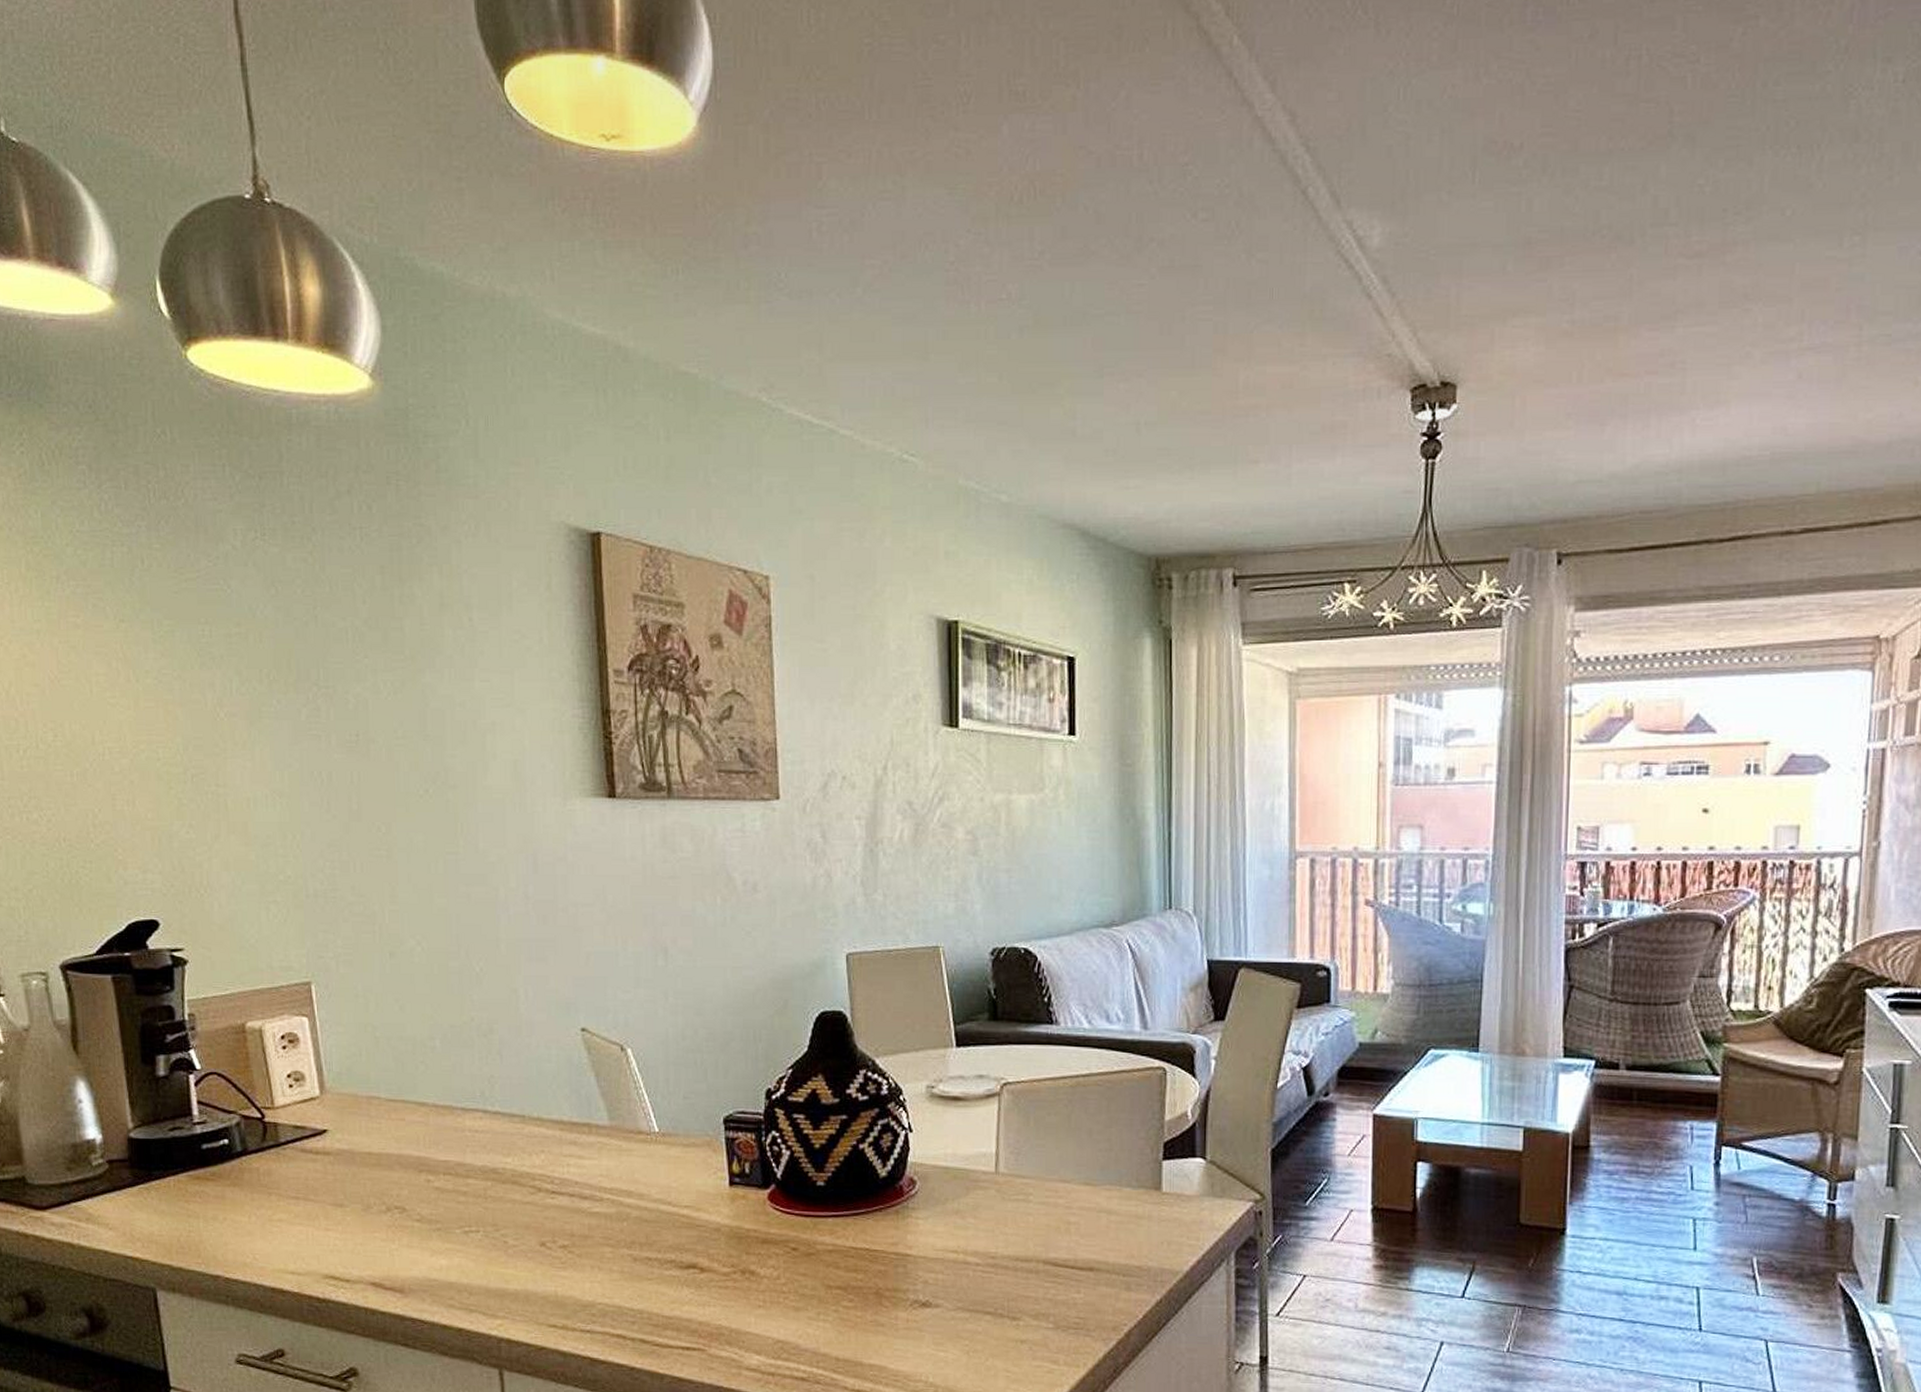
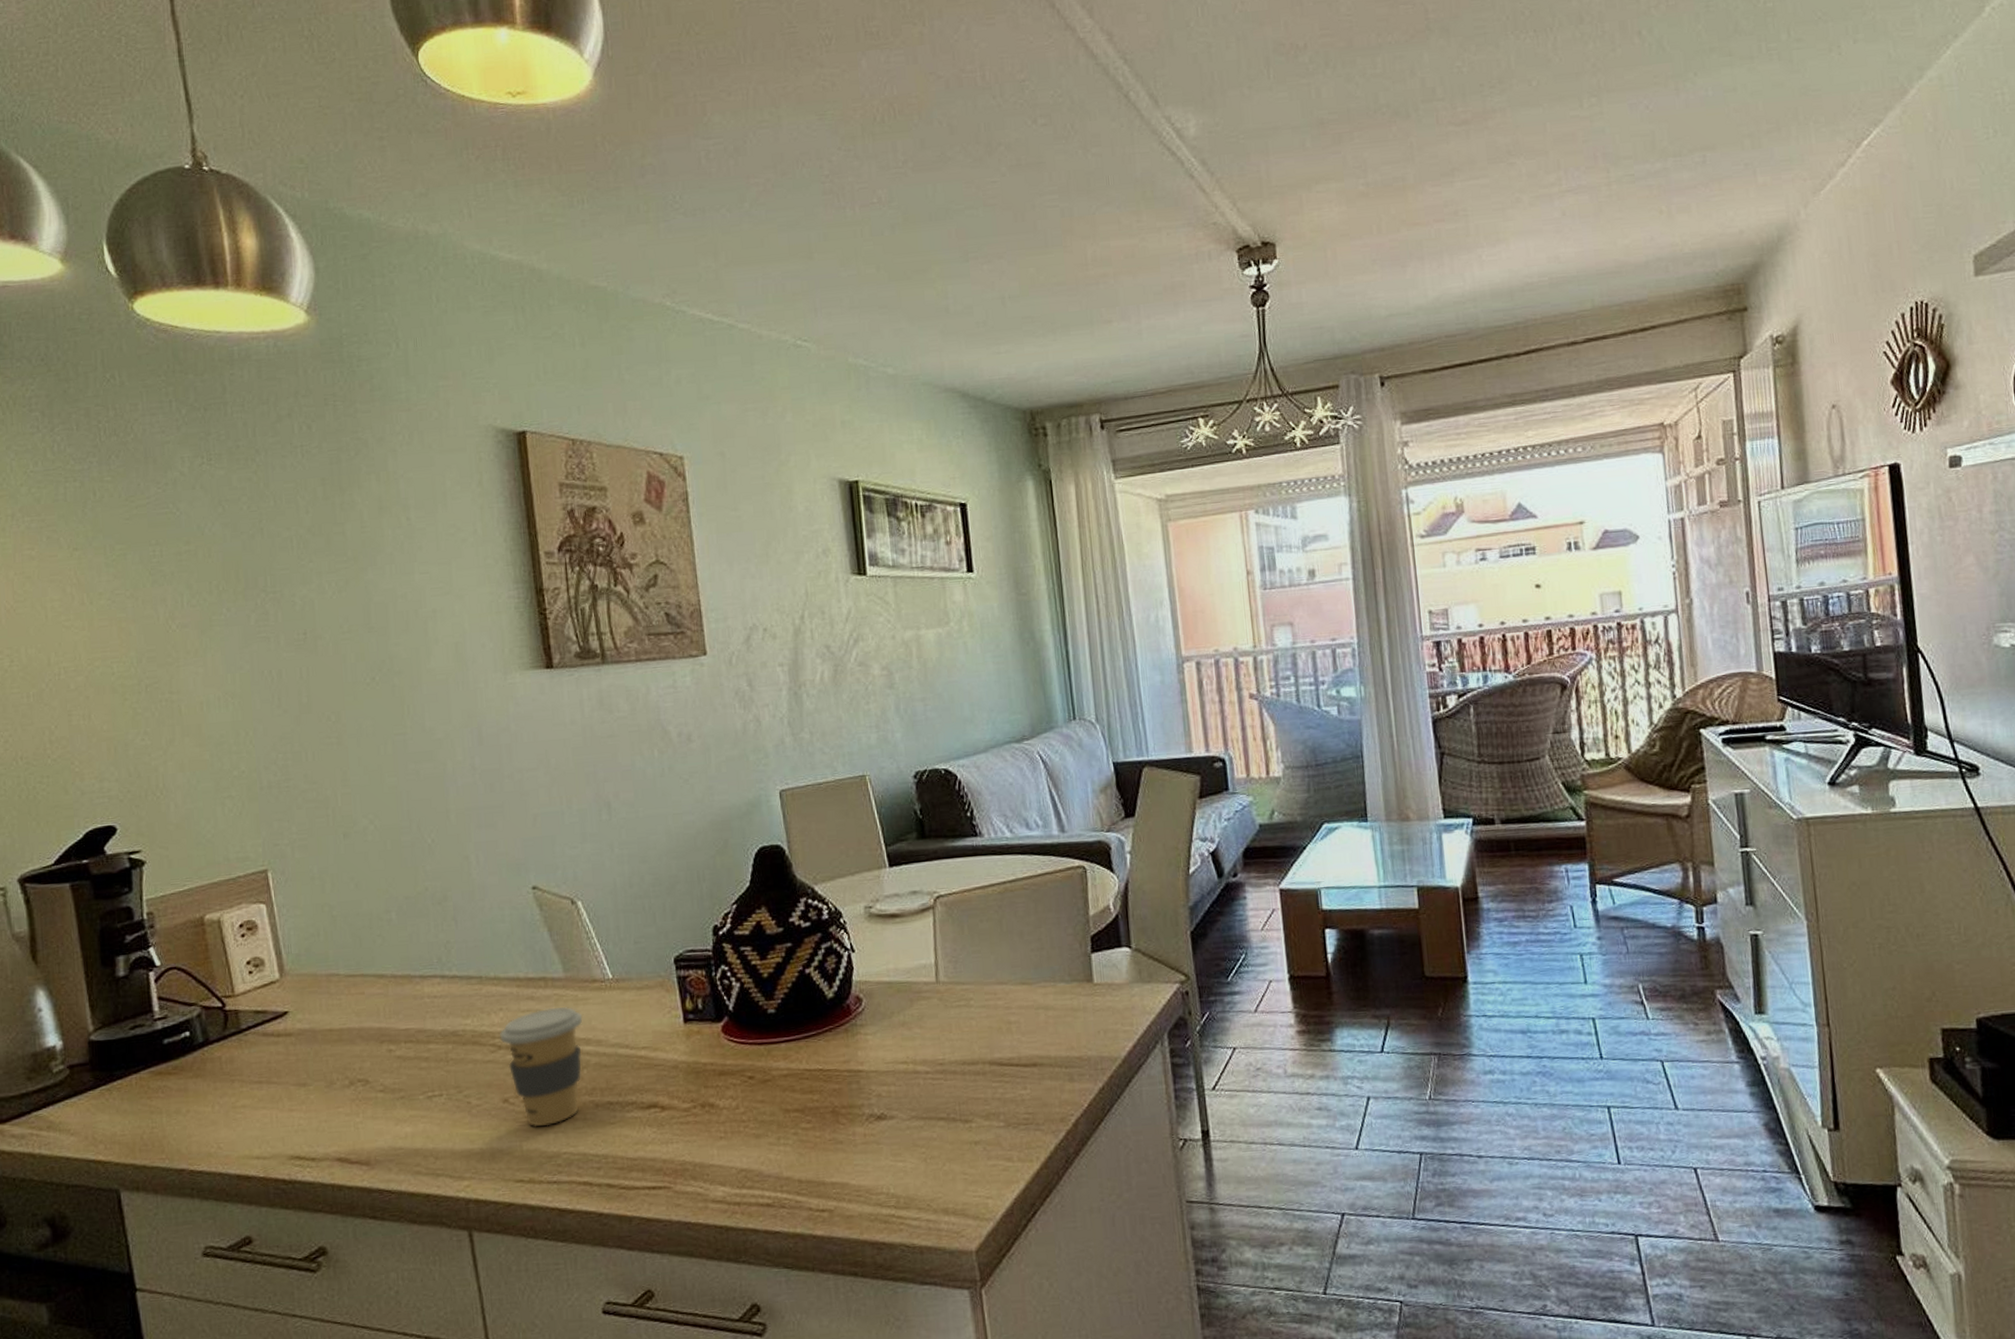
coffee cup: none [539,1155,626,1275] -> present [499,1006,583,1127]

